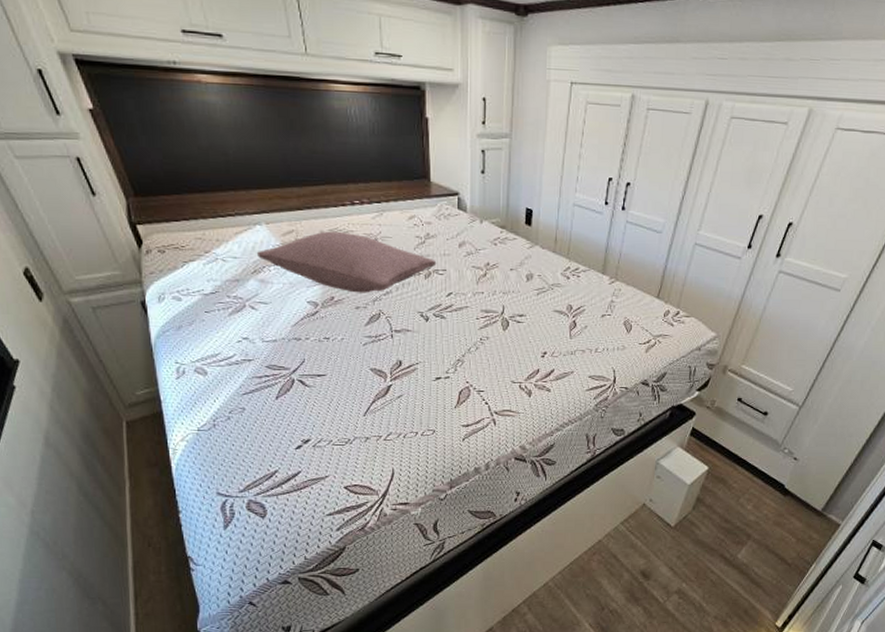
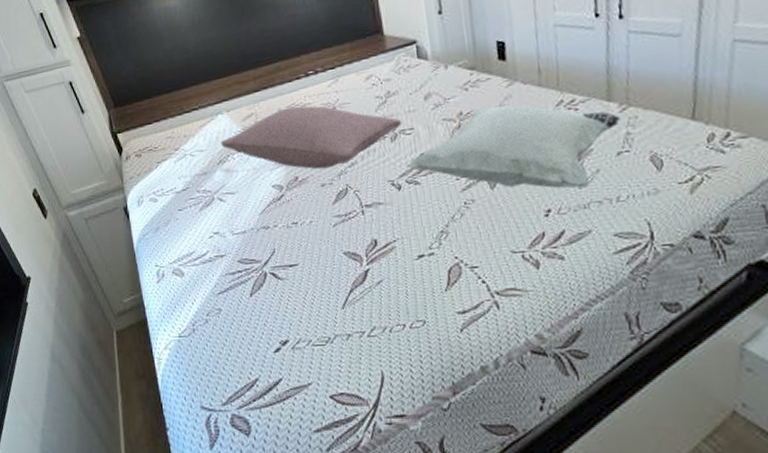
cushion: none [435,263,609,338] -> present [406,105,621,189]

